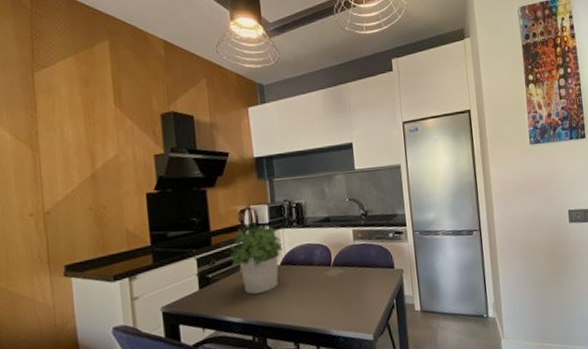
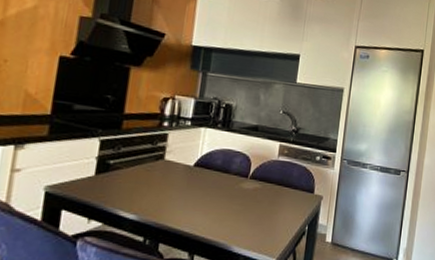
potted plant: present [228,225,283,294] -> none [140,117,201,192]

